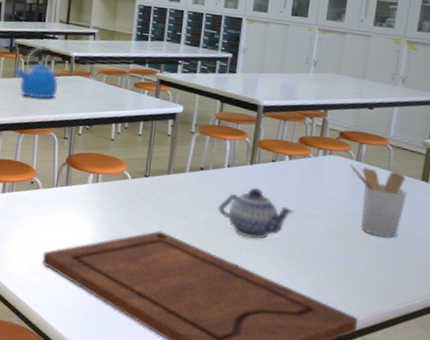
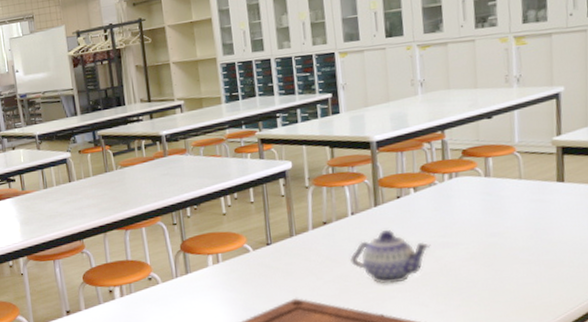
kettle: present [15,46,59,99] -> none [105,131,156,190]
utensil holder: present [350,164,407,239] -> none [479,179,546,252]

